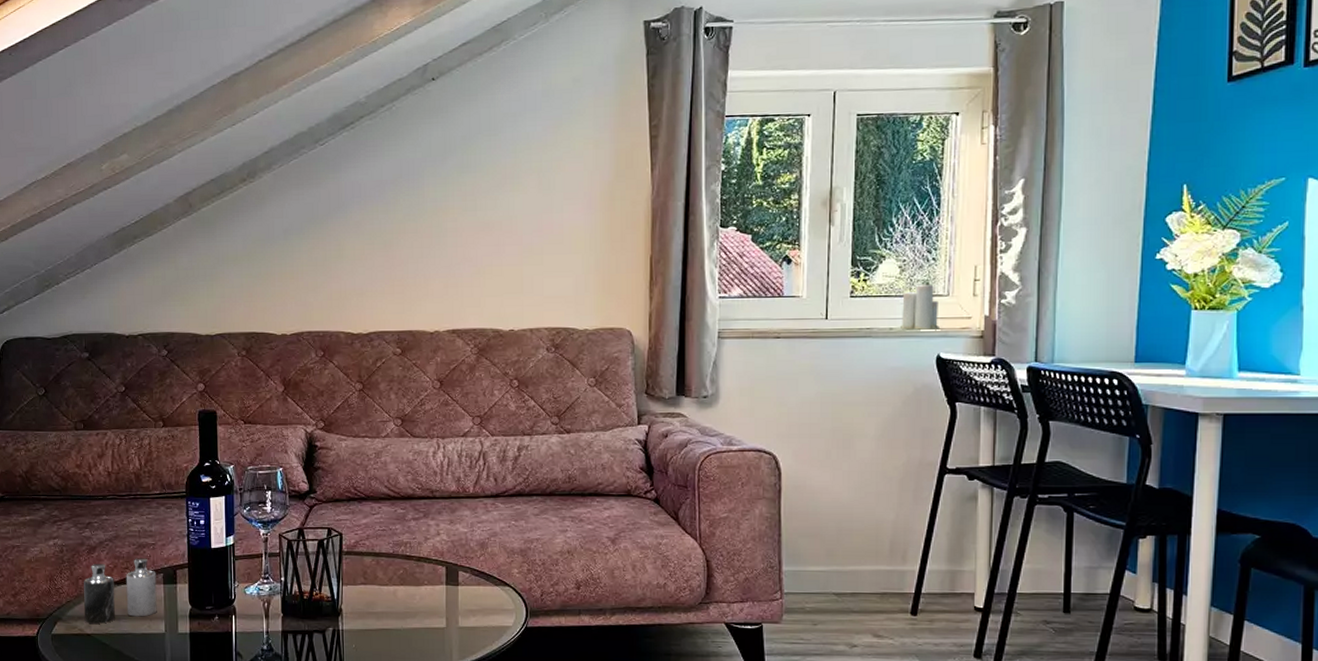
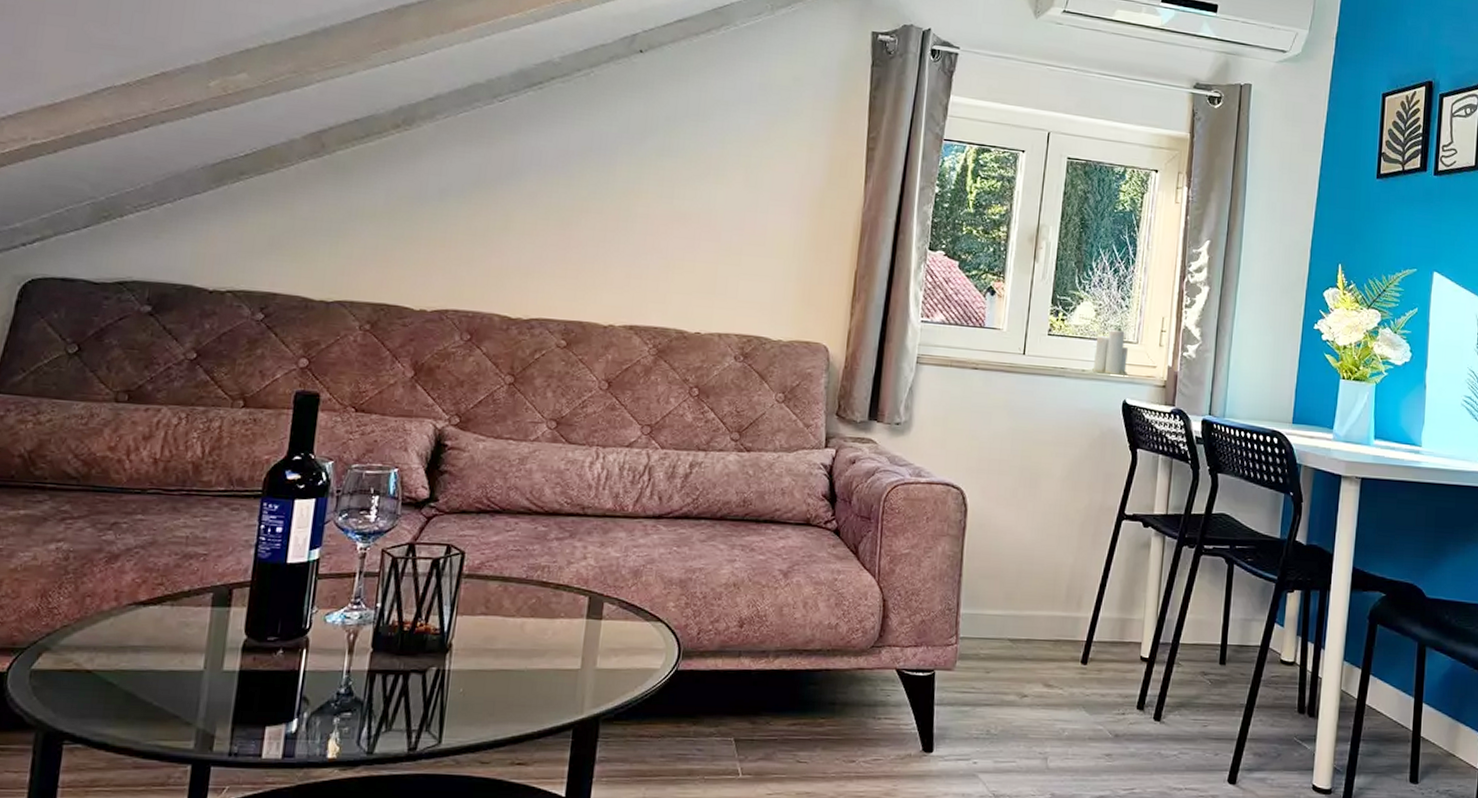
candle: present [83,558,157,624] -> none [85,571,203,657]

